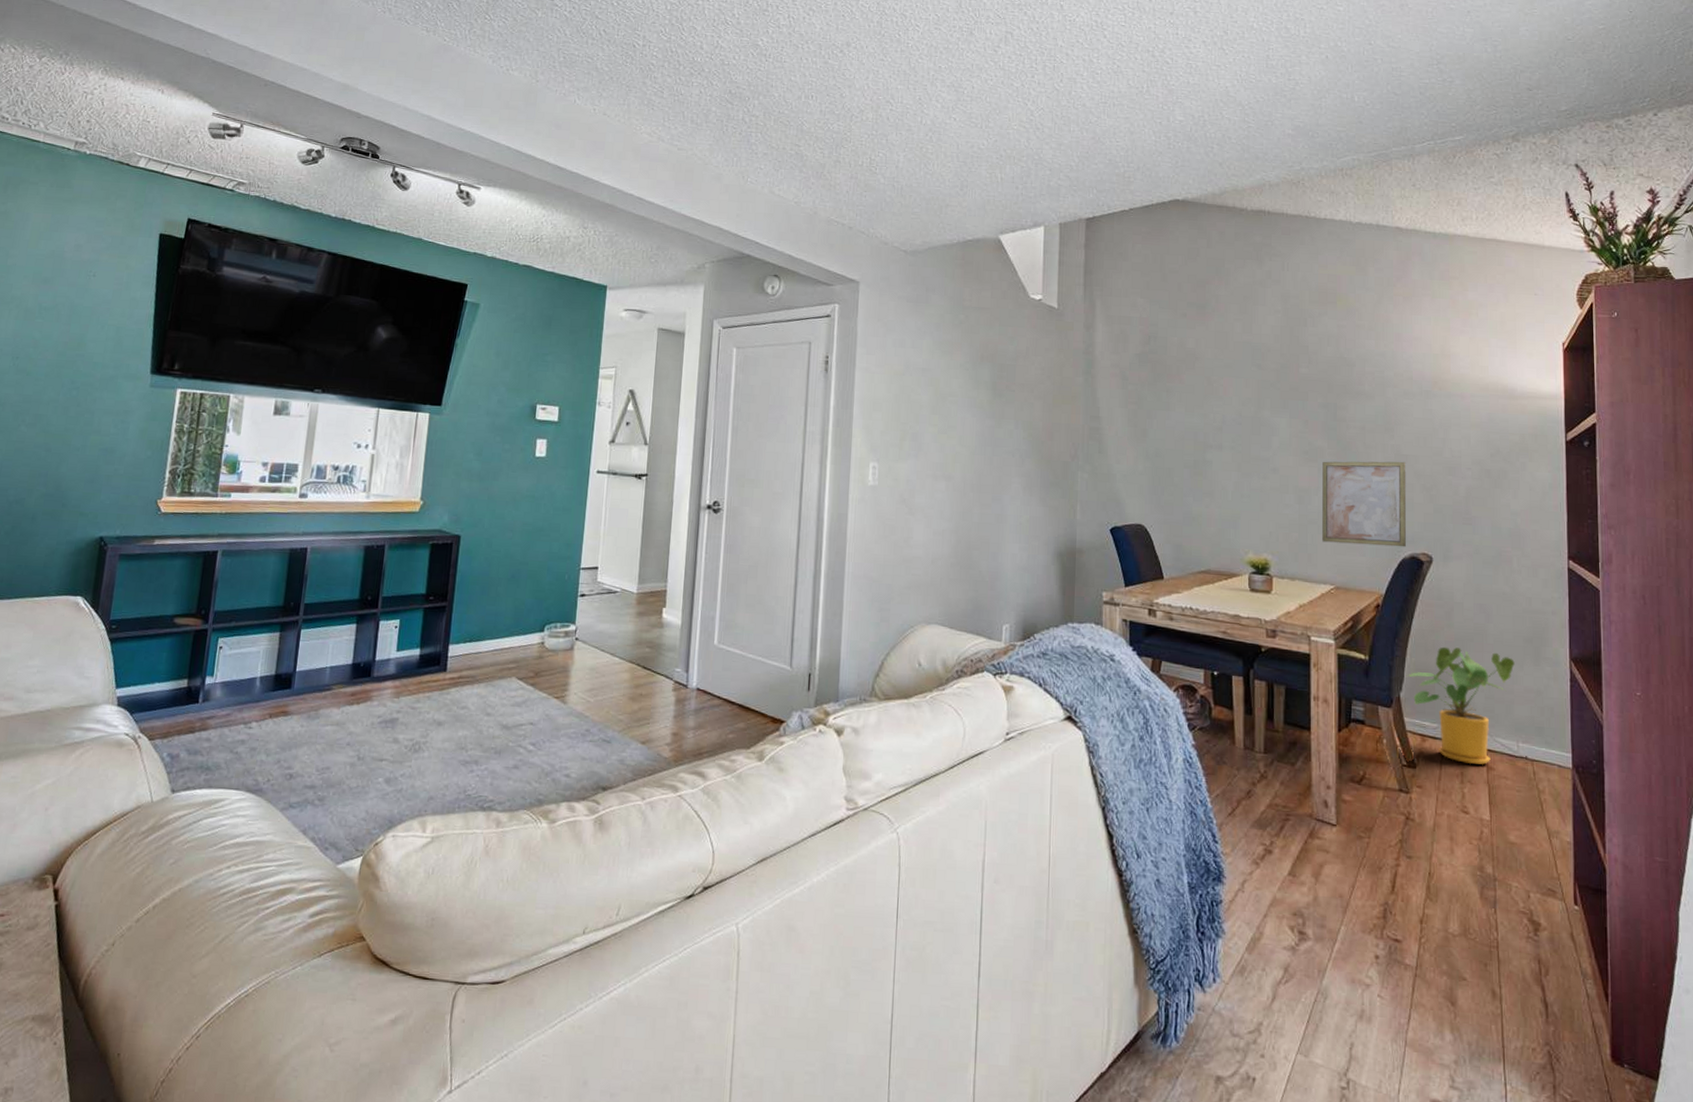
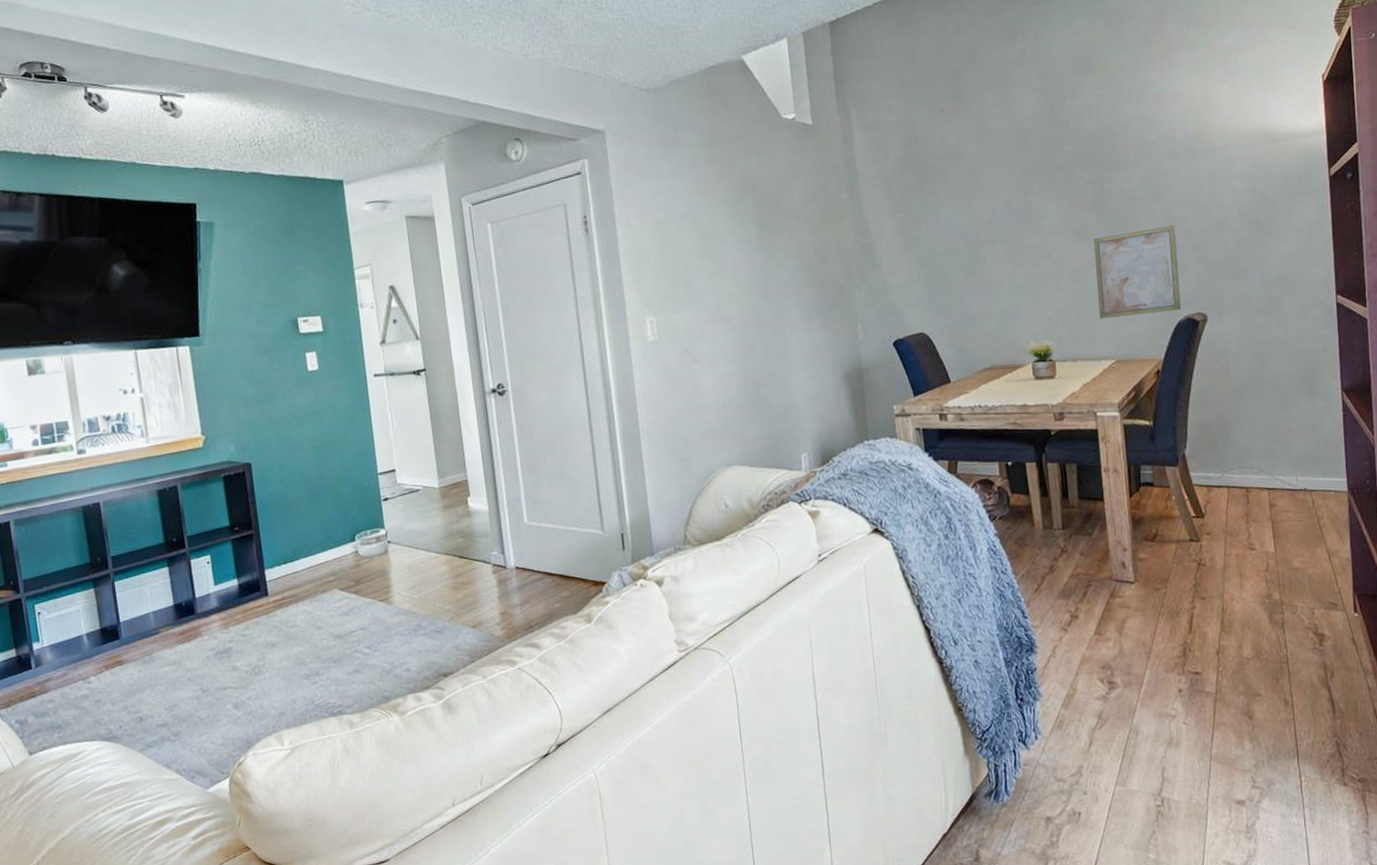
house plant: present [1407,646,1515,765] -> none [1190,396,1291,505]

